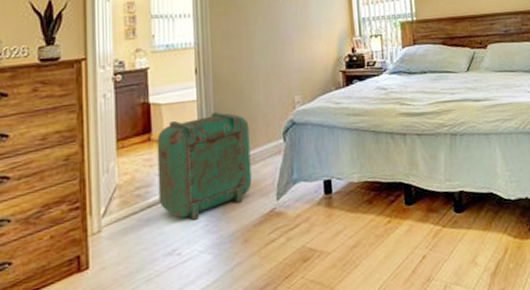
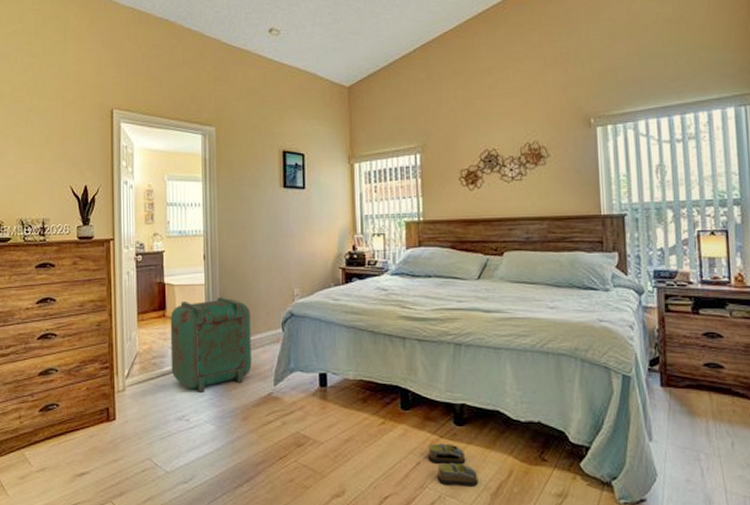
slippers: none [432,232,479,274] -> present [428,443,479,487]

